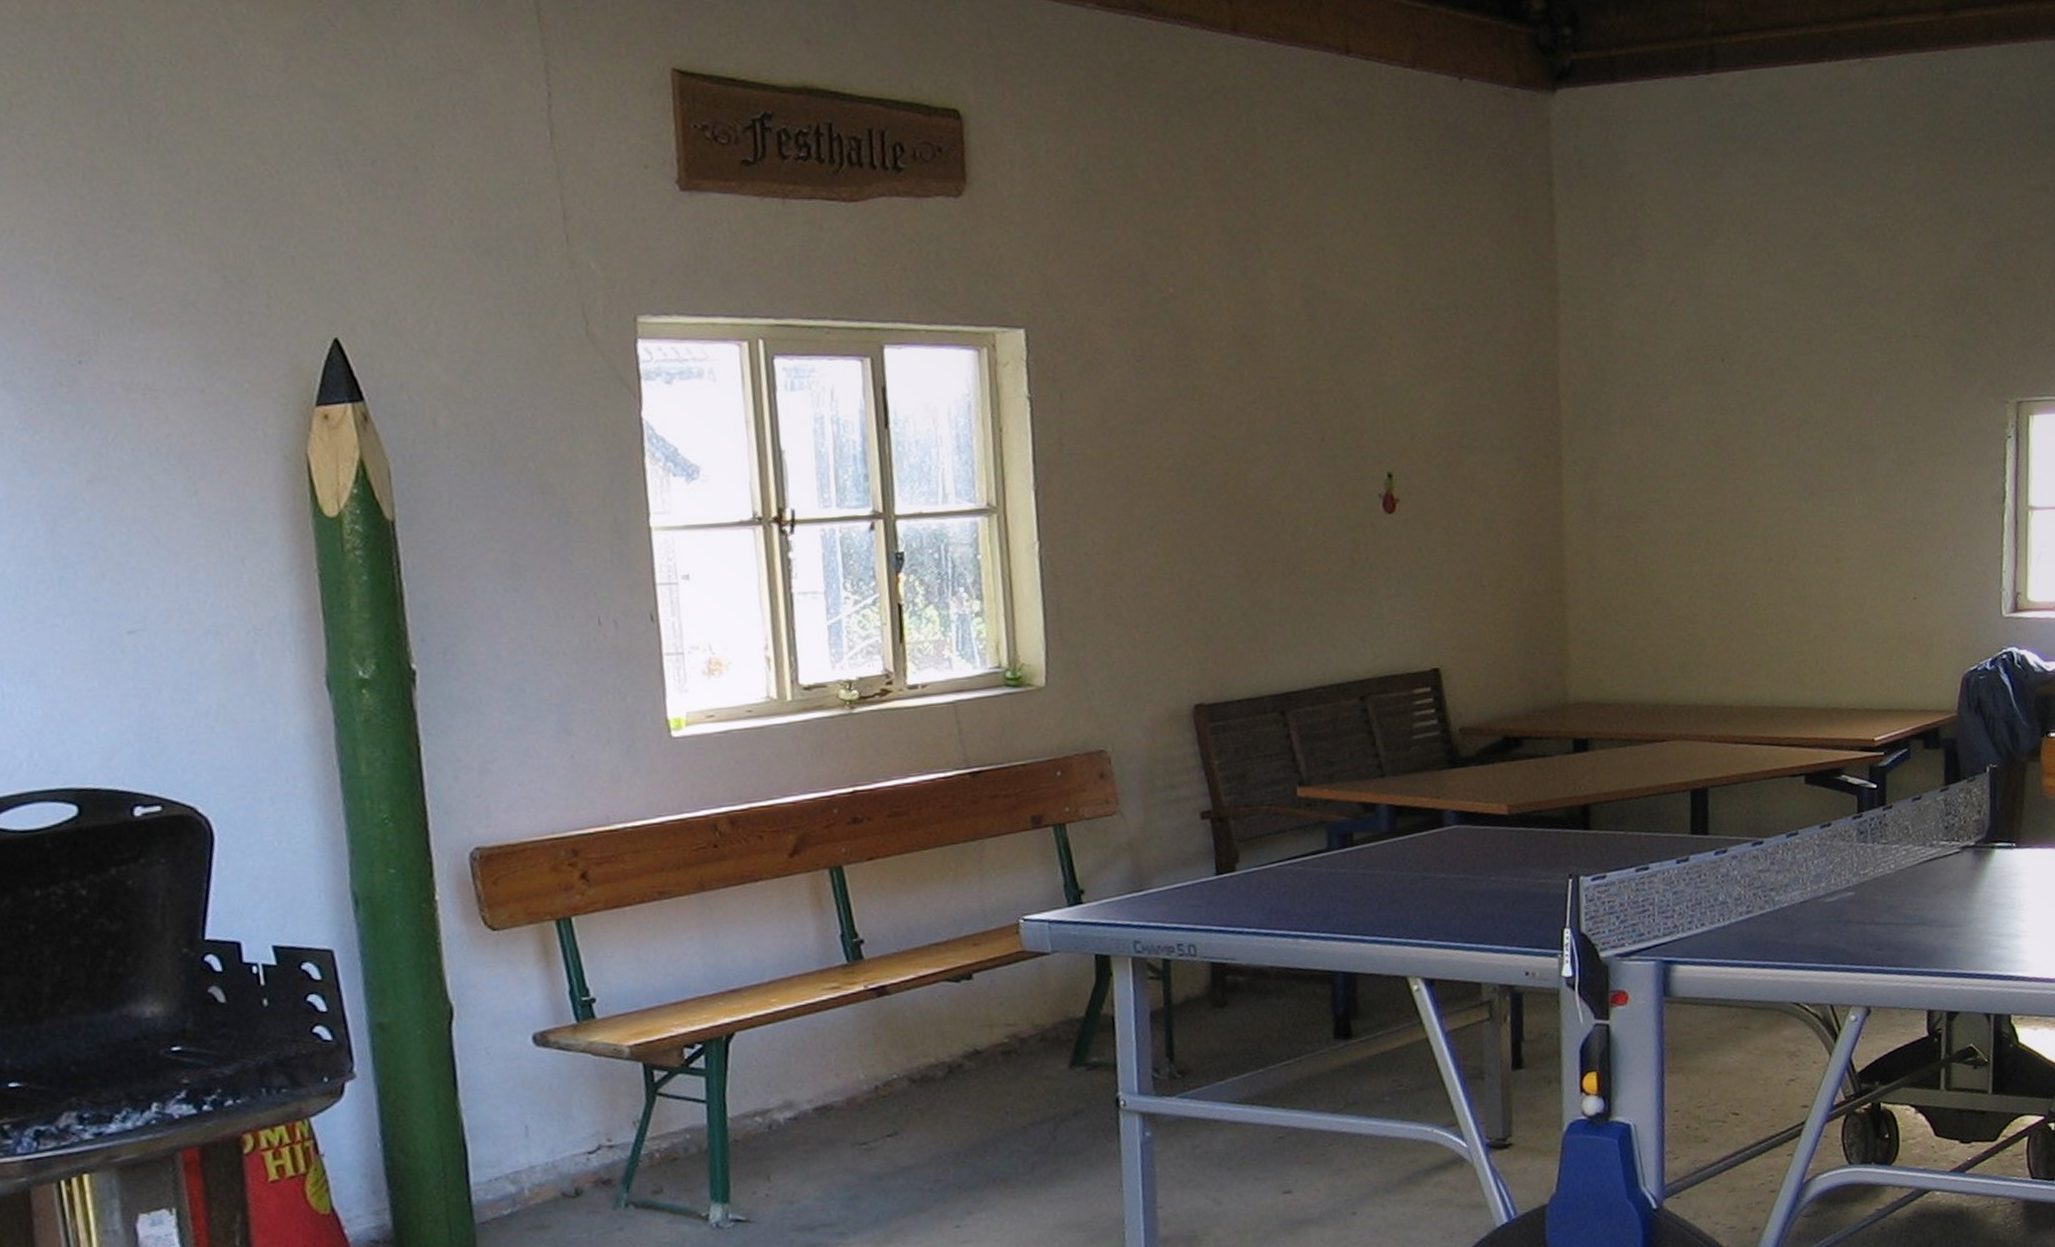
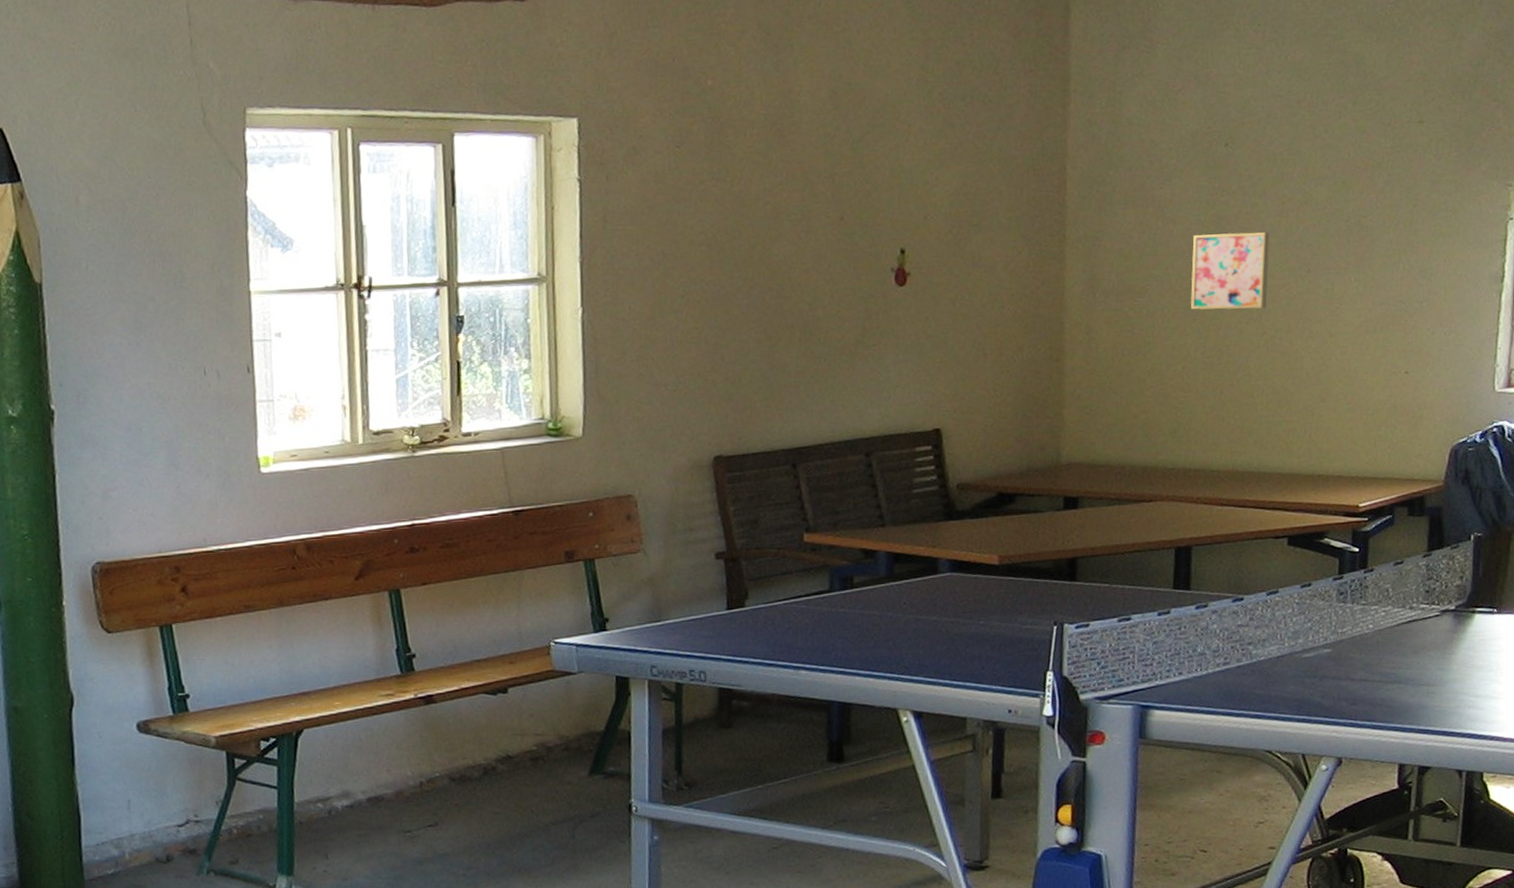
wall art: none [1693,452,1773,536] -> present [1190,231,1270,310]

